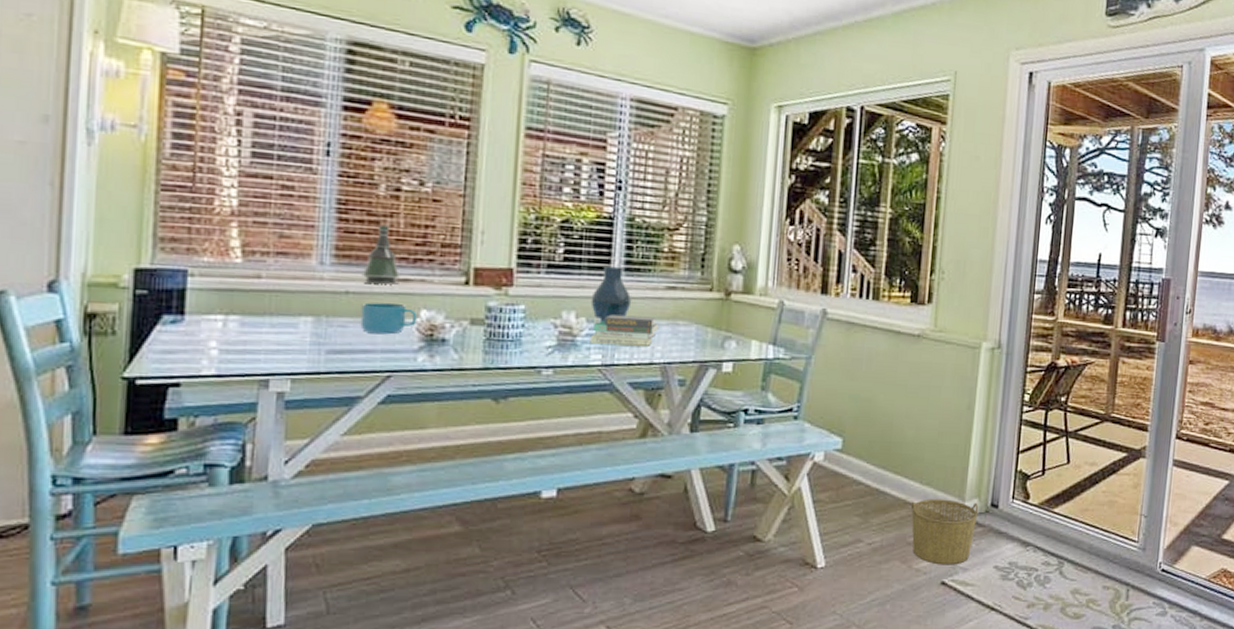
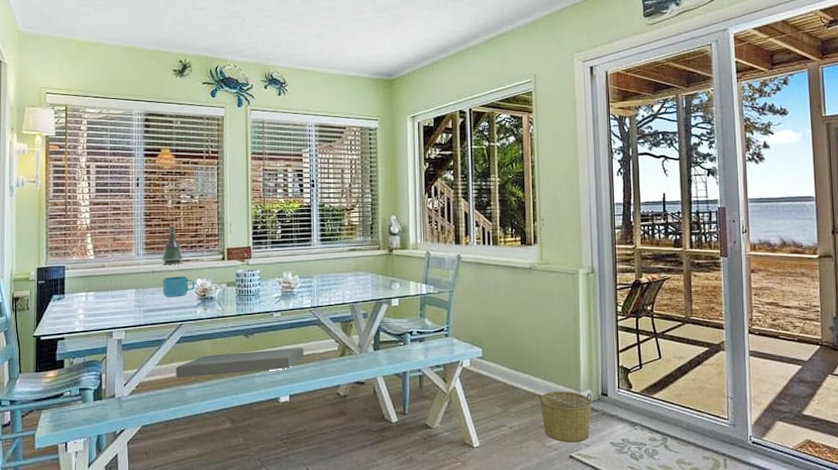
cushion: none [374,421,586,456] -> present [175,348,304,378]
books: present [589,314,660,346] -> none [302,271,347,293]
vase: present [590,266,632,325] -> none [301,238,327,279]

